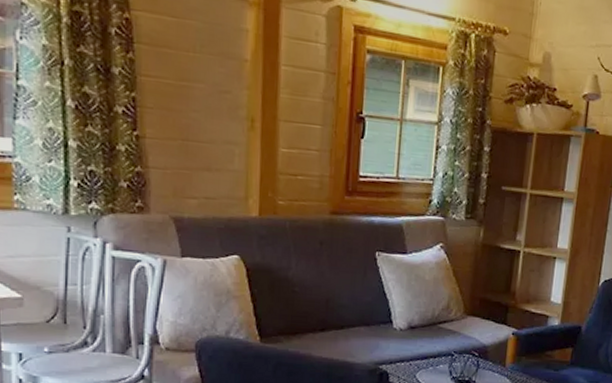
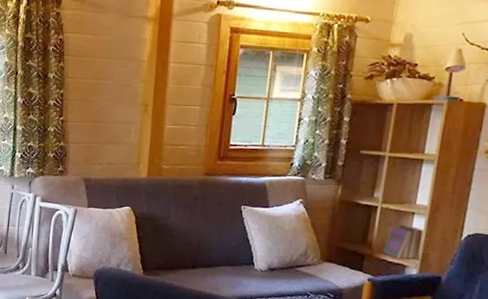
books: none [526,271,567,309] -> present [382,225,426,260]

